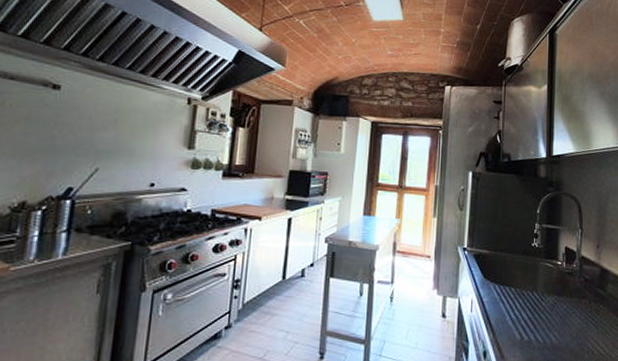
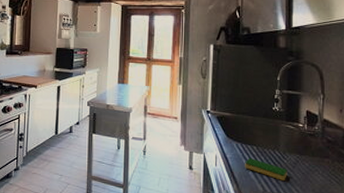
dish sponge: none [502,302,546,326] -> present [245,158,287,181]

